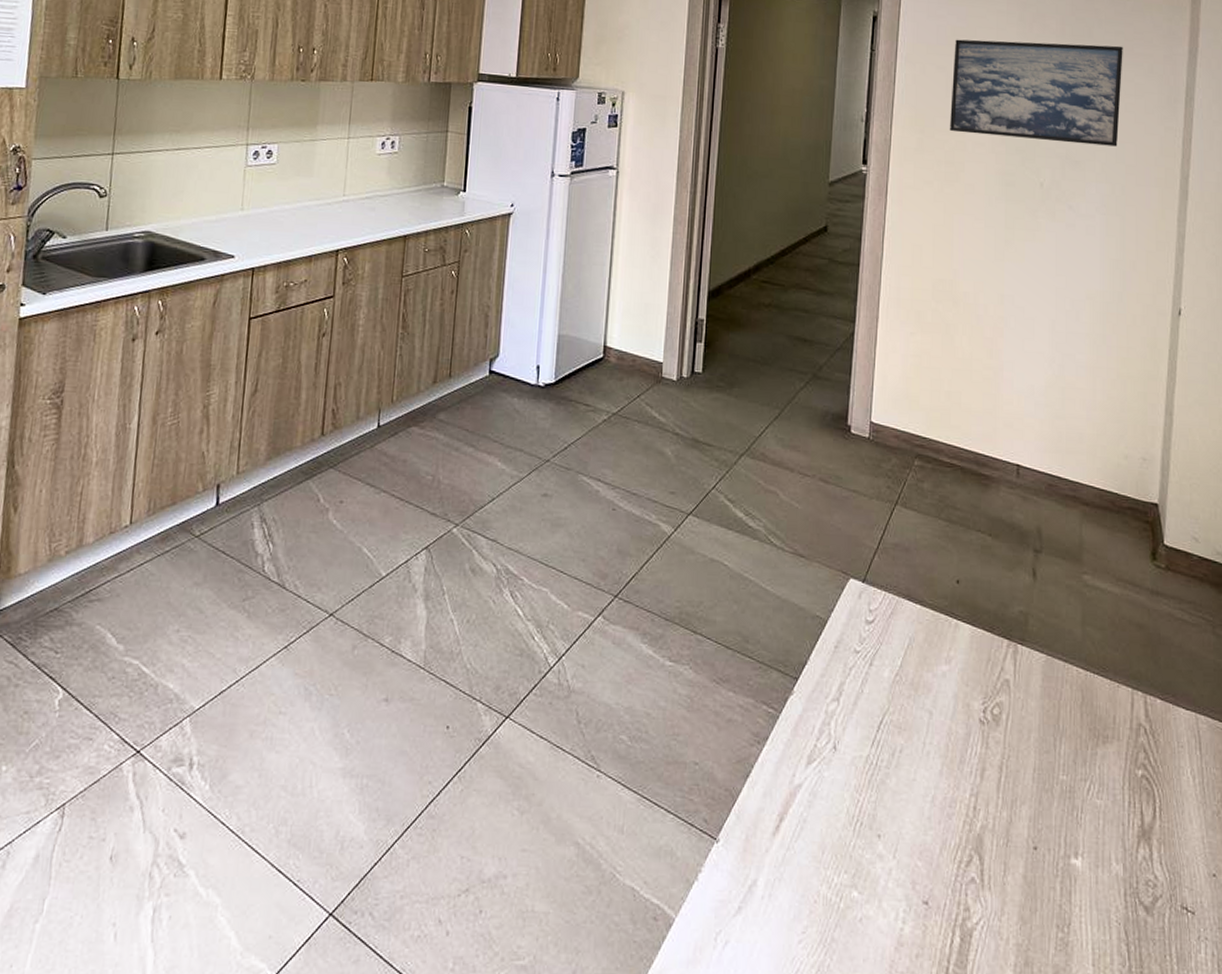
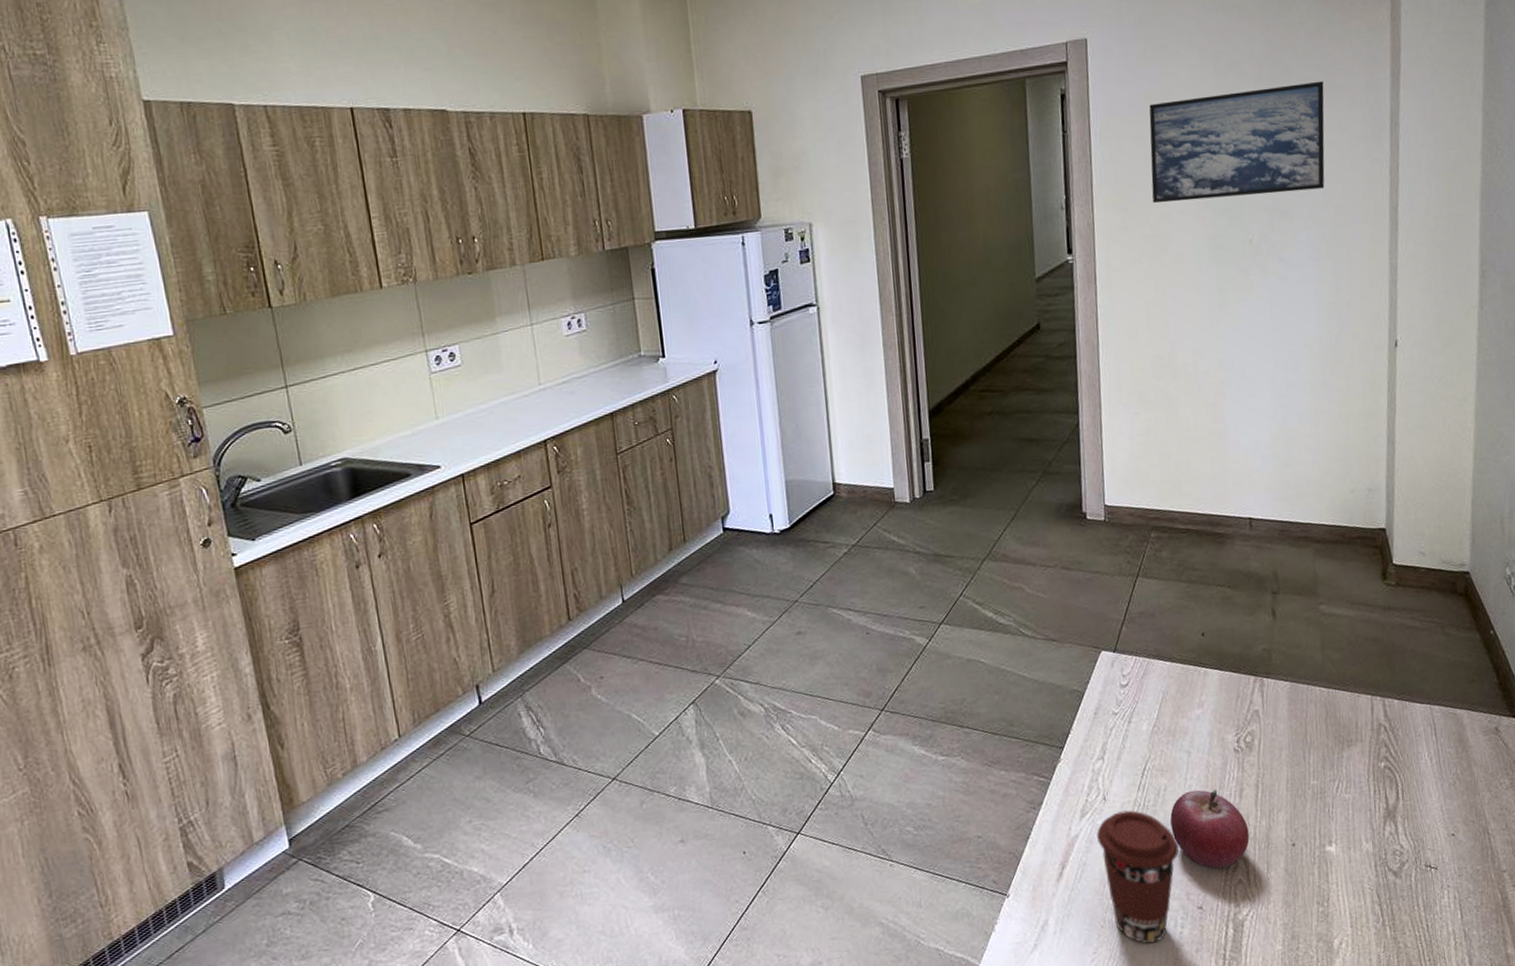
coffee cup: none [821,766,910,935] -> present [1096,810,1179,944]
fruit: none [903,758,987,860] -> present [1170,789,1249,869]

